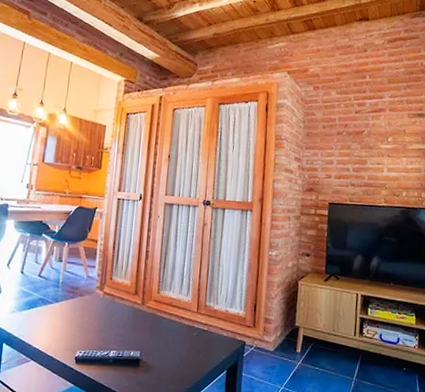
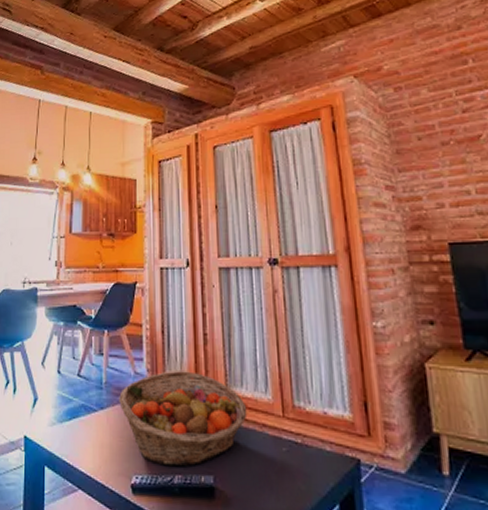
fruit basket: none [72,276,172,345] -> present [119,371,247,467]

